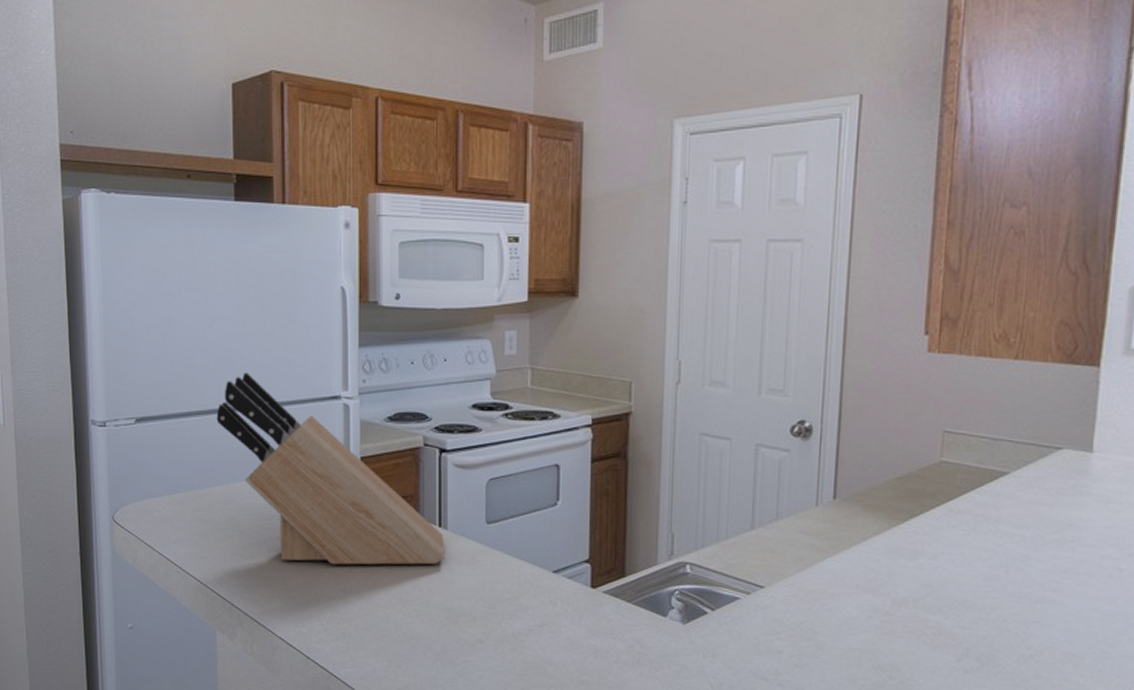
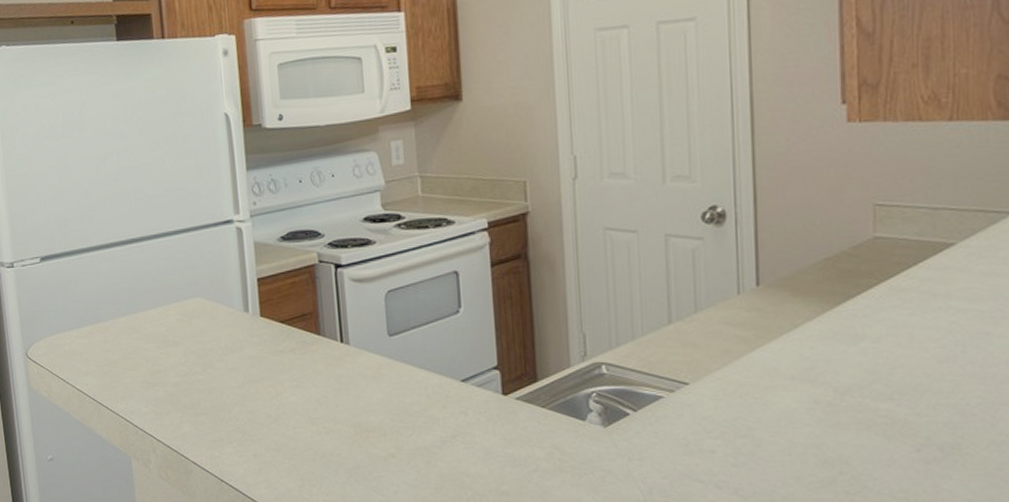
knife block: present [216,372,444,565] -> none [115,204,349,387]

